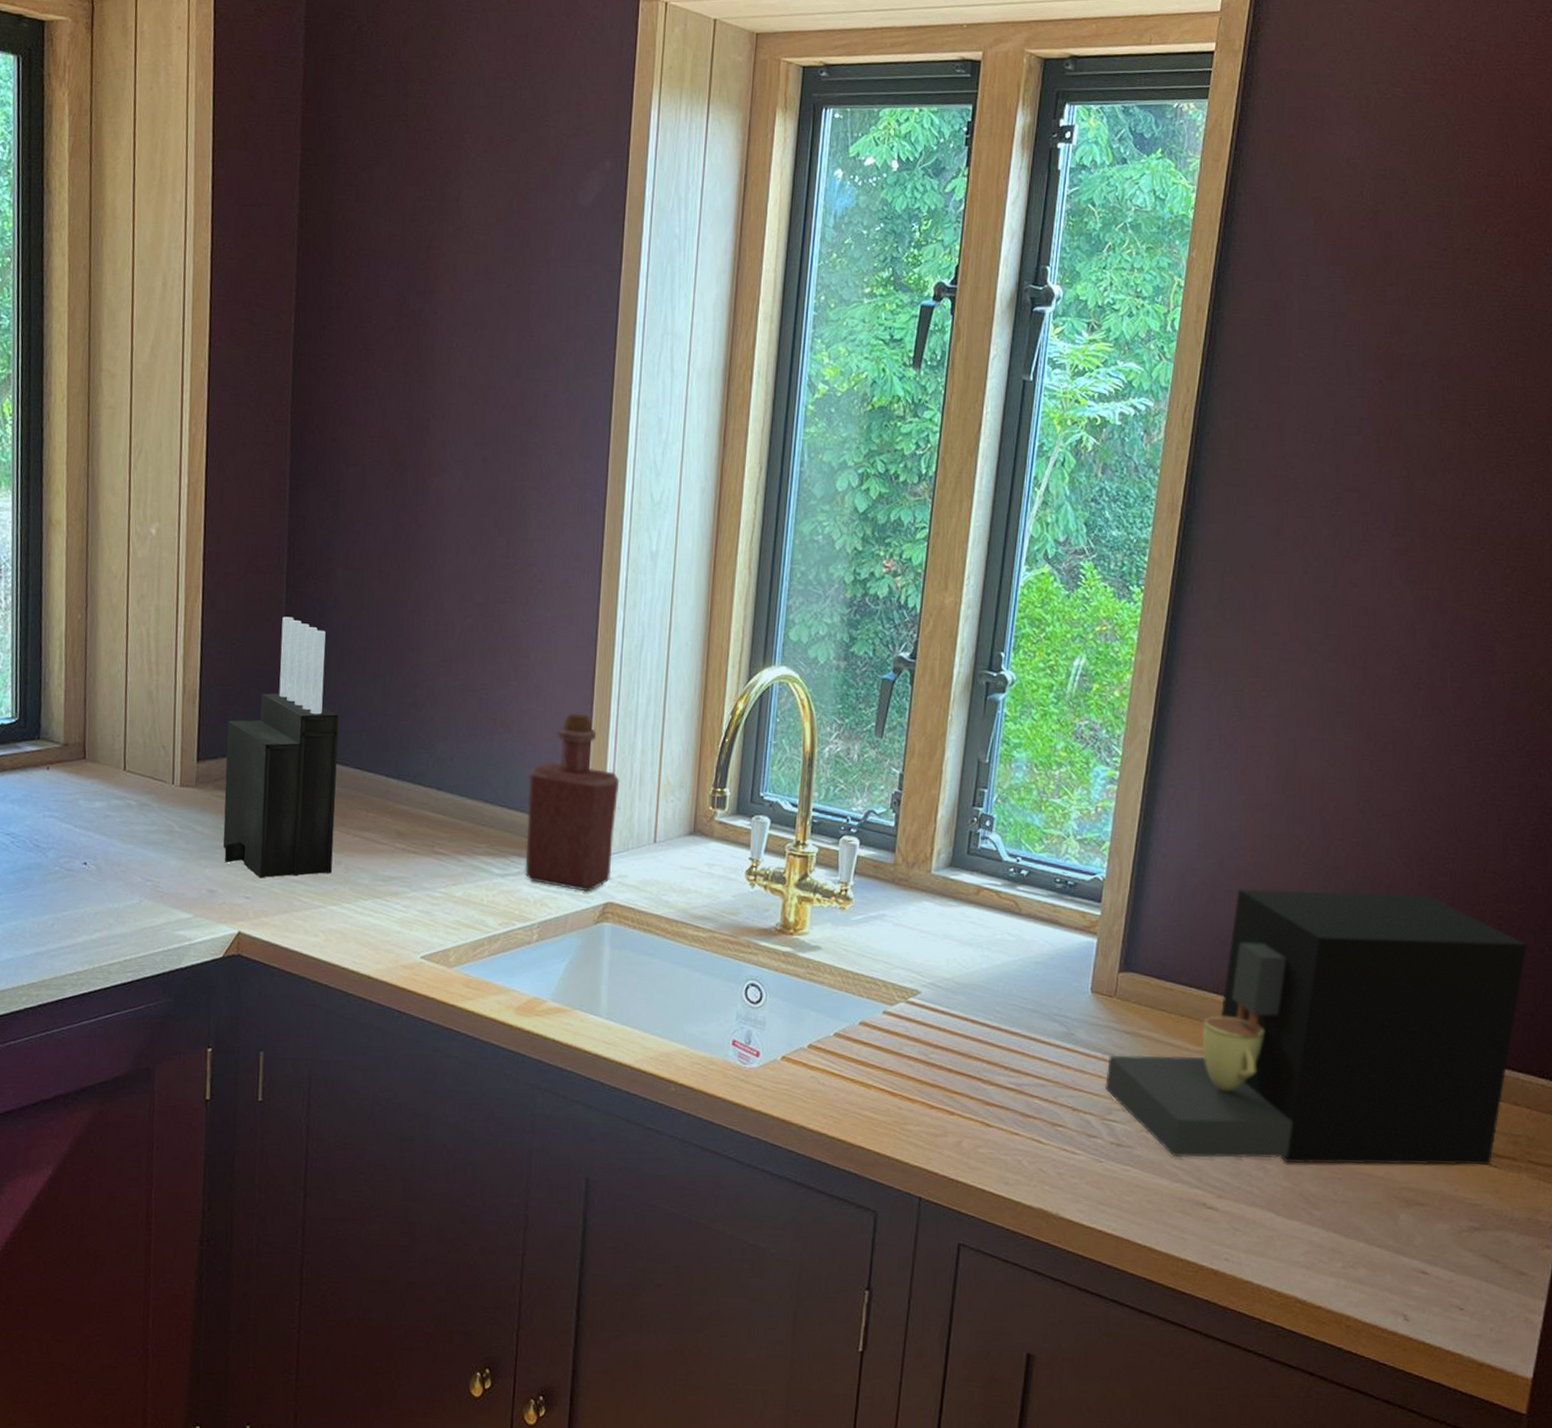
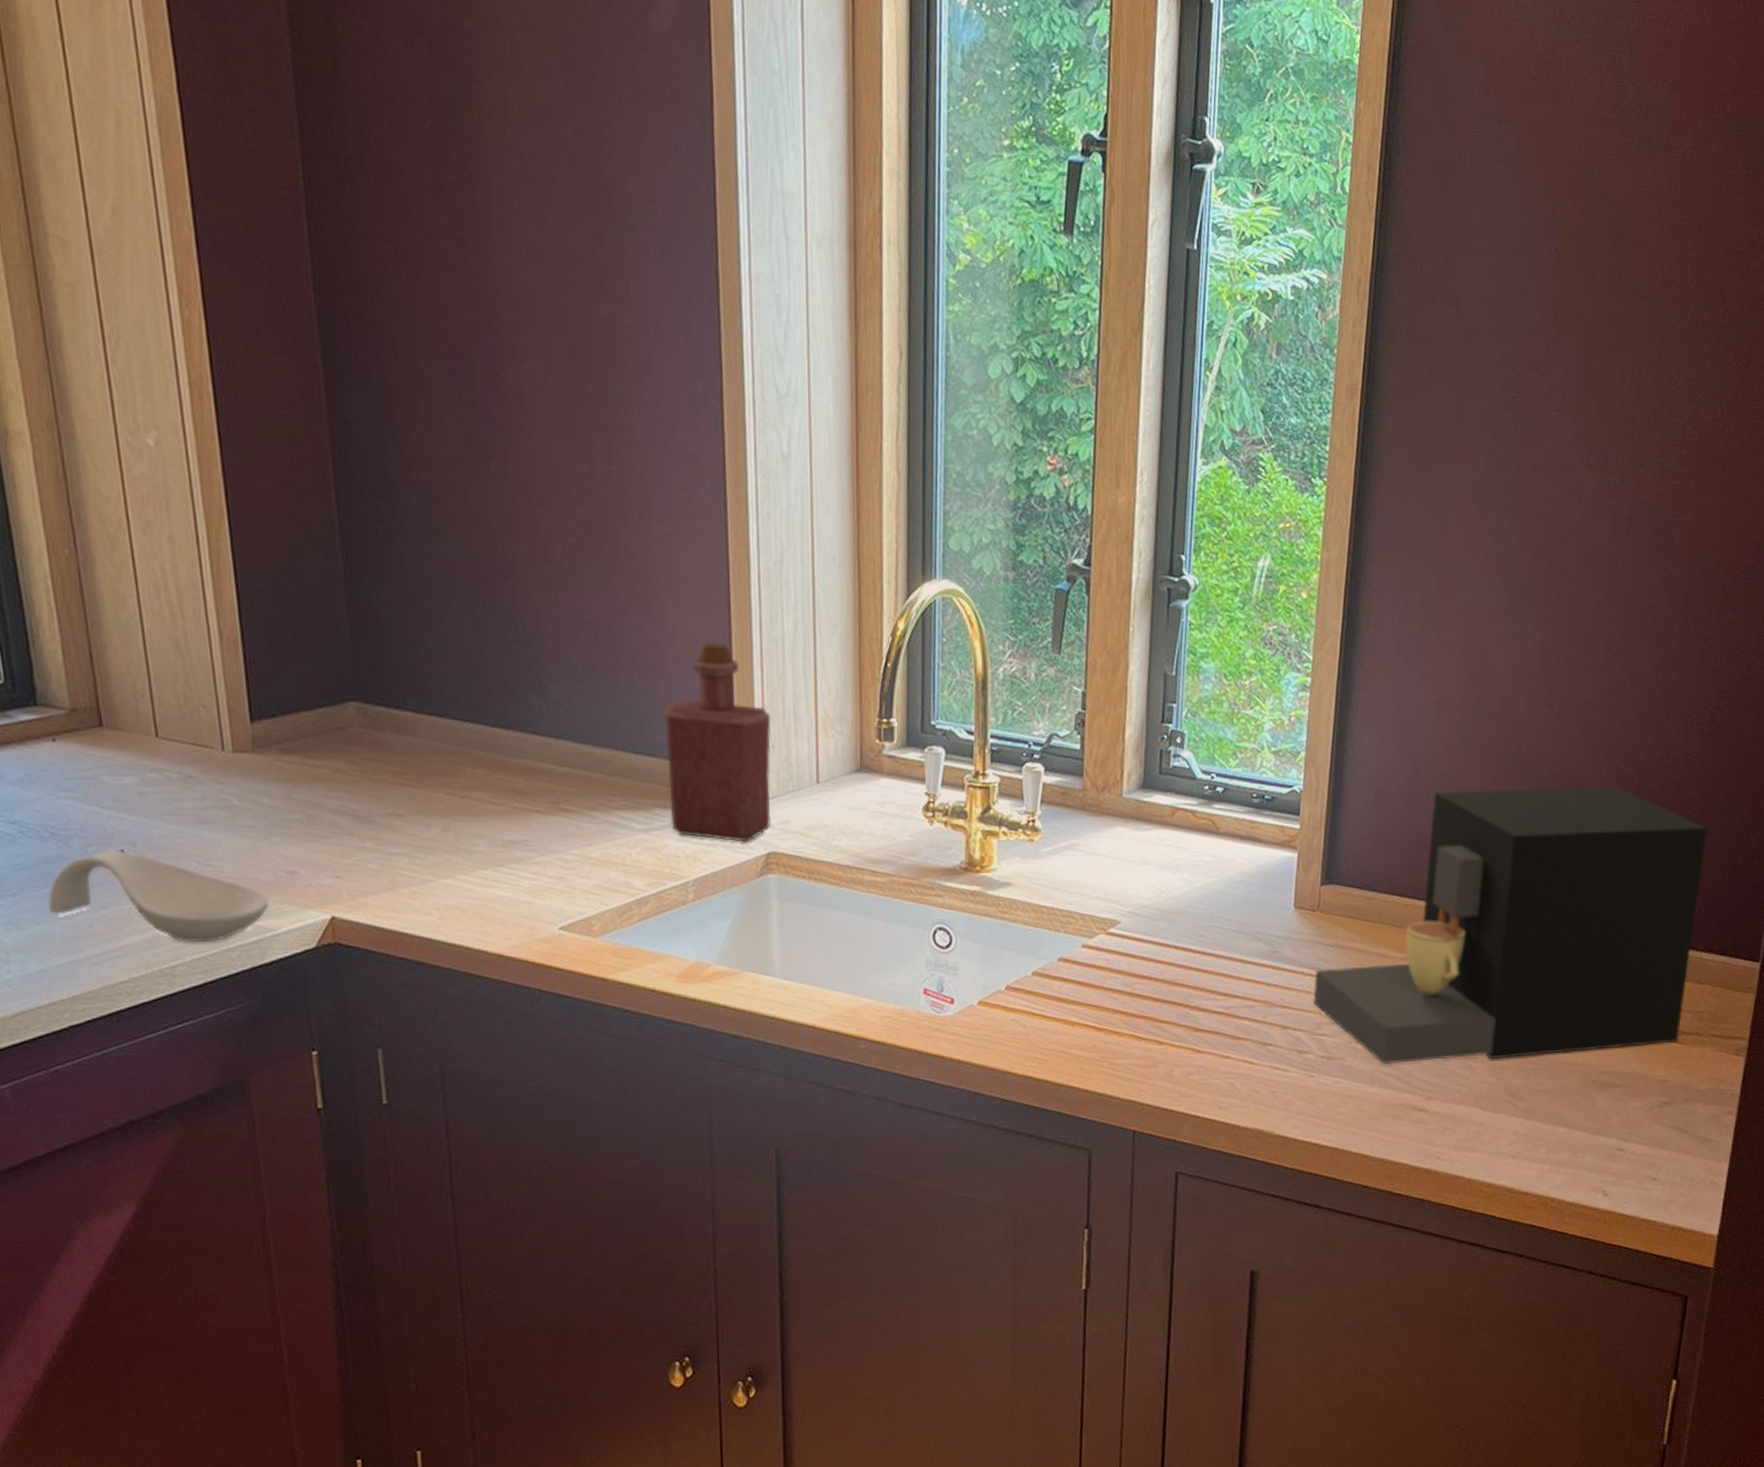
spoon rest: none [24,863,192,946] -> present [48,851,270,943]
knife block: present [223,616,340,878] -> none [283,543,439,853]

